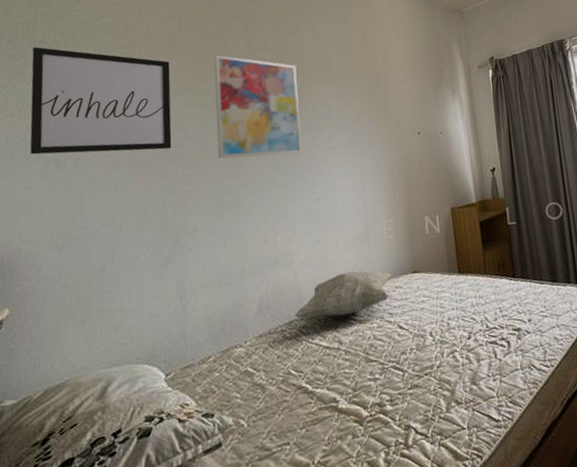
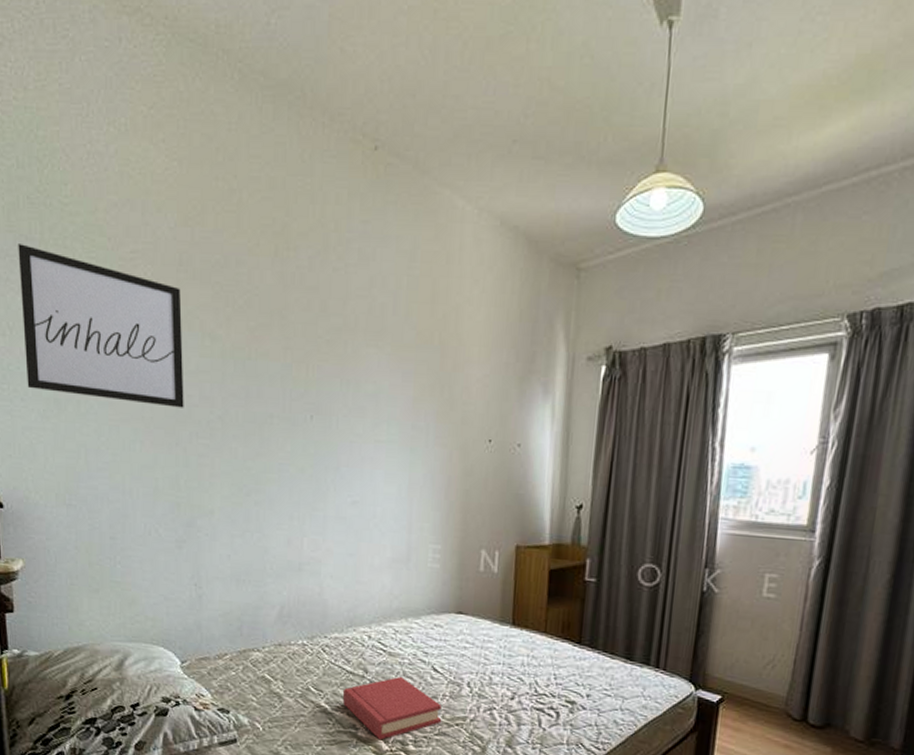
wall art: present [214,55,301,159] -> none [235,287,340,442]
decorative pillow: present [295,271,392,319] -> none [318,596,433,644]
hardback book: none [321,340,413,408] -> present [342,676,442,740]

